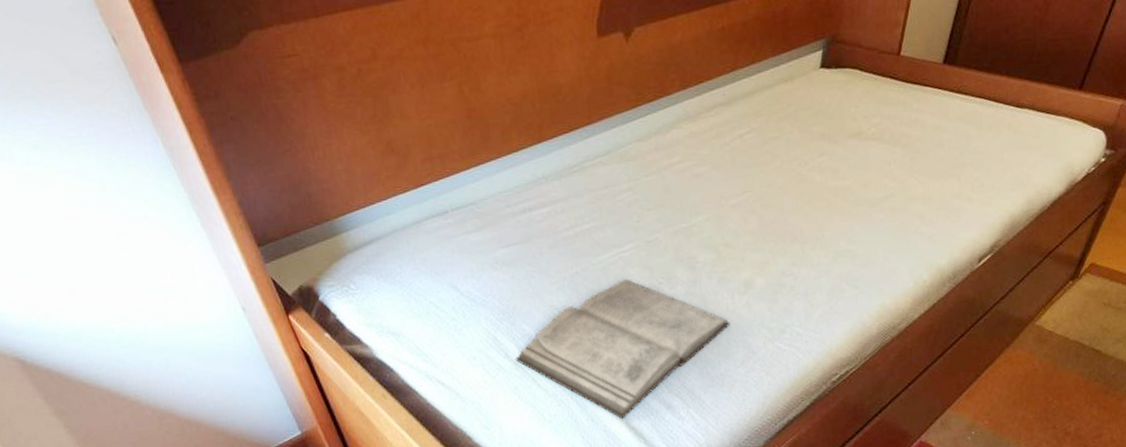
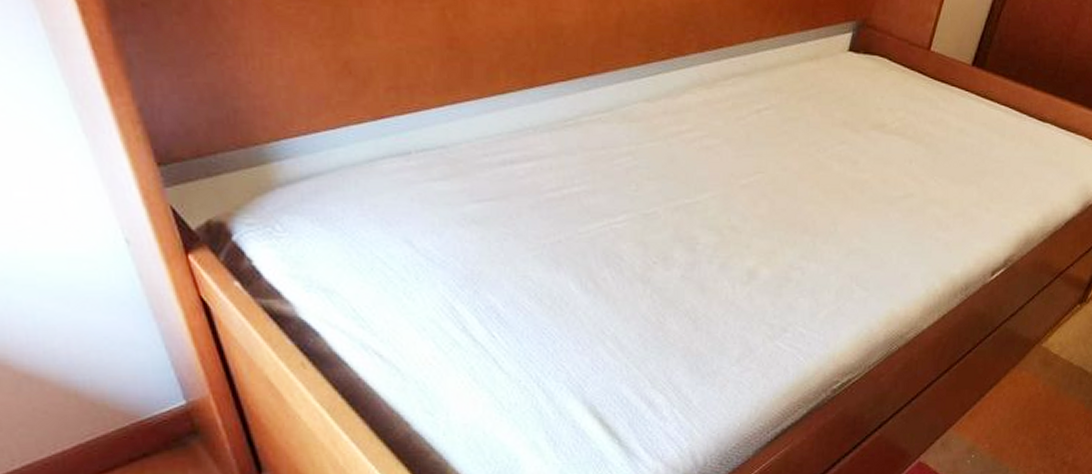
diary: present [515,279,730,419] -> none [474,255,728,414]

